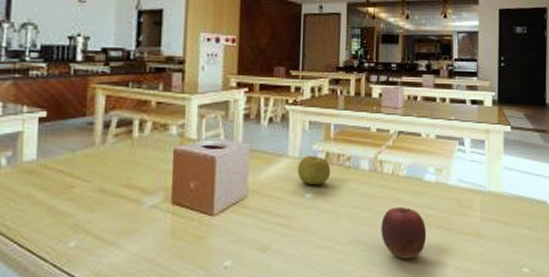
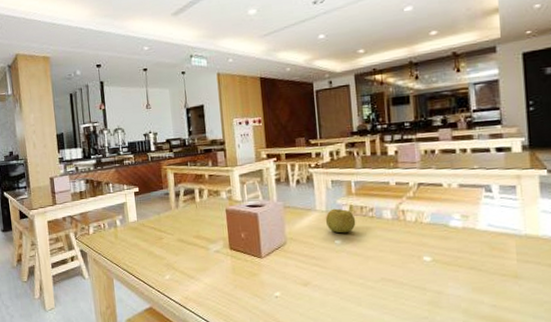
apple: present [381,206,427,260] -> none [409,250,458,296]

